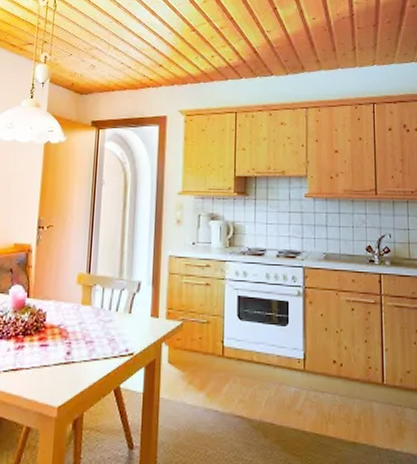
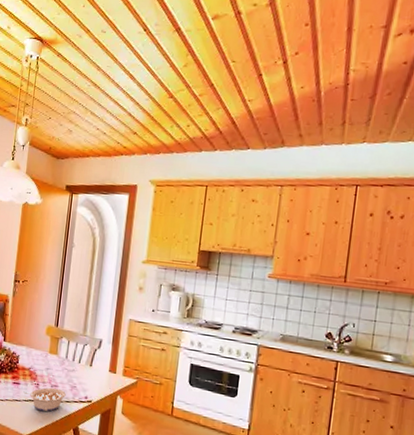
legume: none [53,344,103,375] -> present [23,387,66,412]

